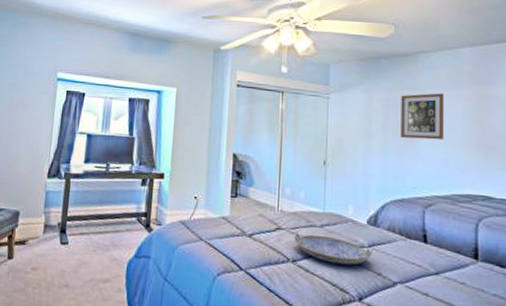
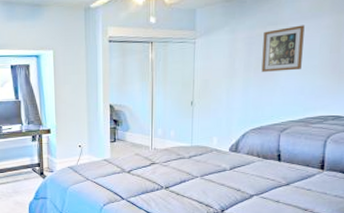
serving tray: present [293,232,373,265] -> none [165,165,234,186]

